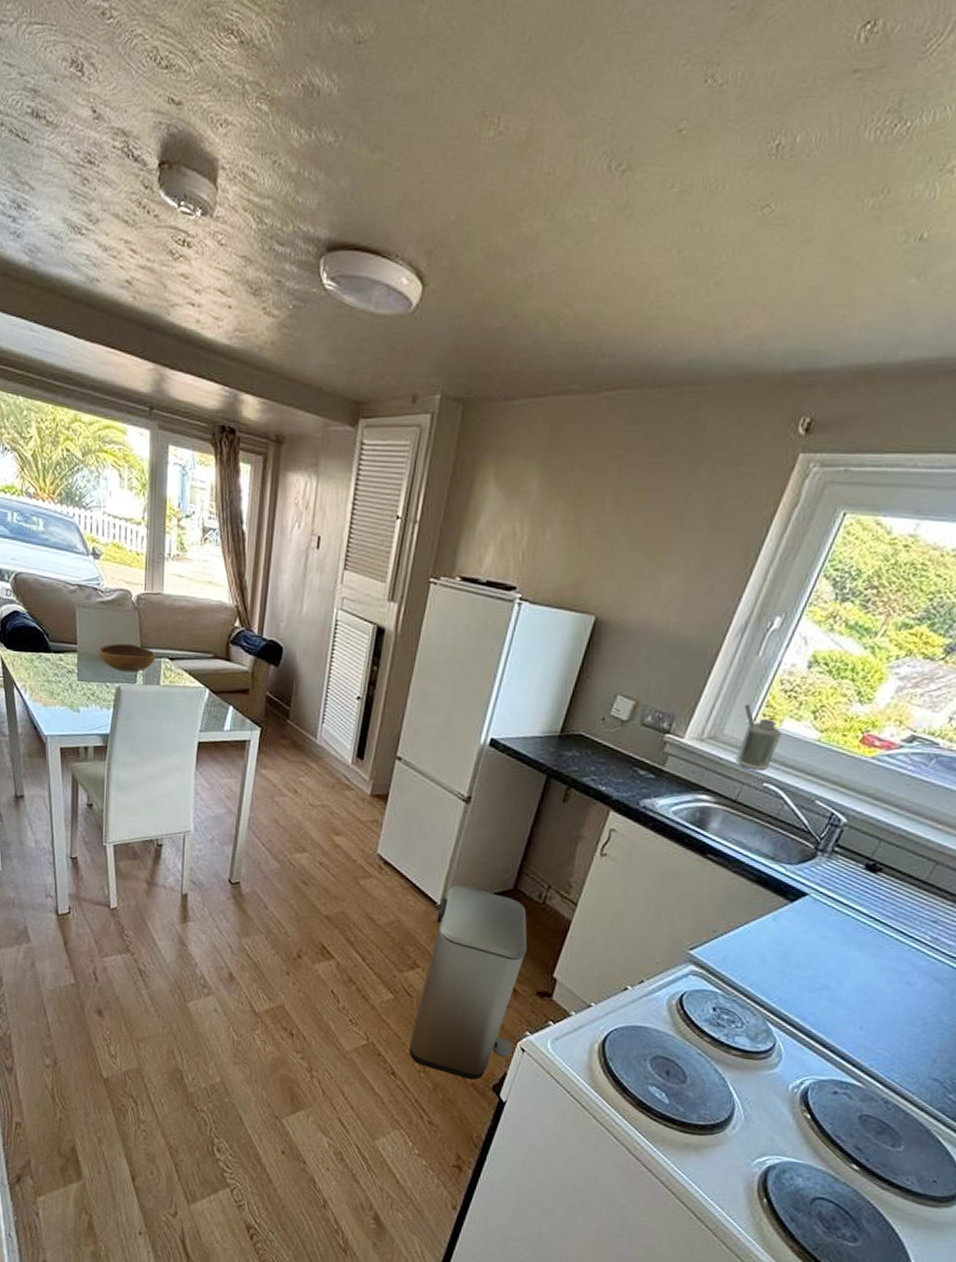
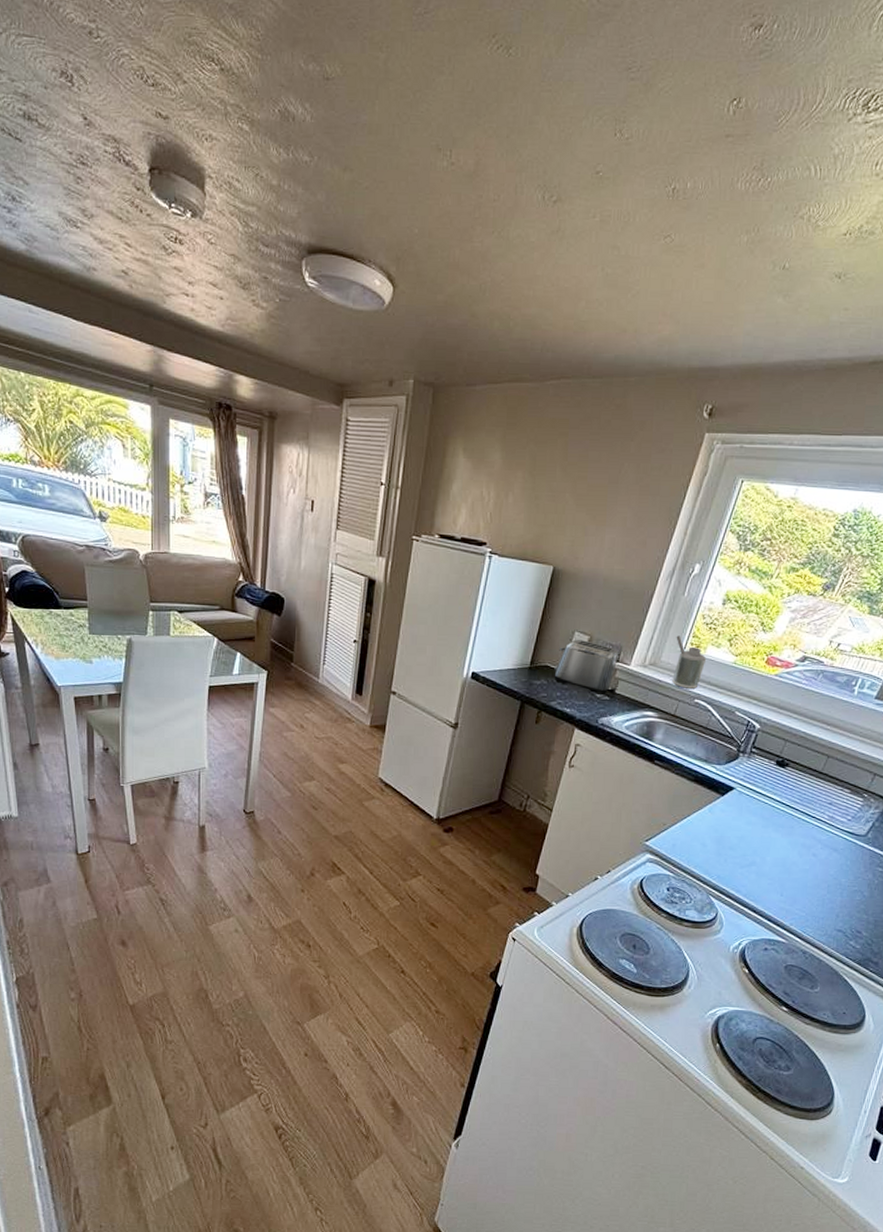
bowl: present [99,643,157,673] -> none [109,599,166,625]
pedal bin: present [409,885,528,1080] -> none [415,801,513,970]
toaster: none [588,704,670,773] -> present [554,639,619,695]

